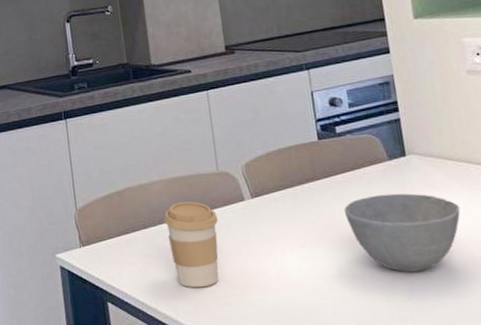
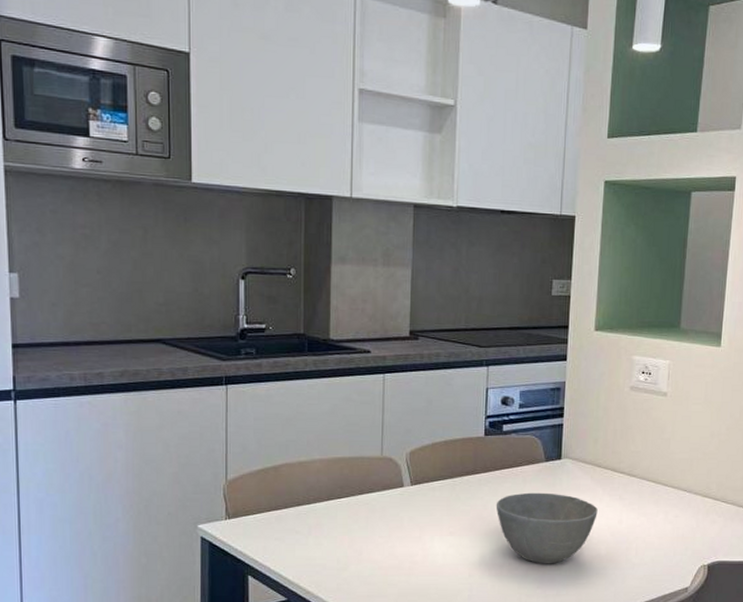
coffee cup: present [164,201,219,288] -> none [319,483,374,567]

